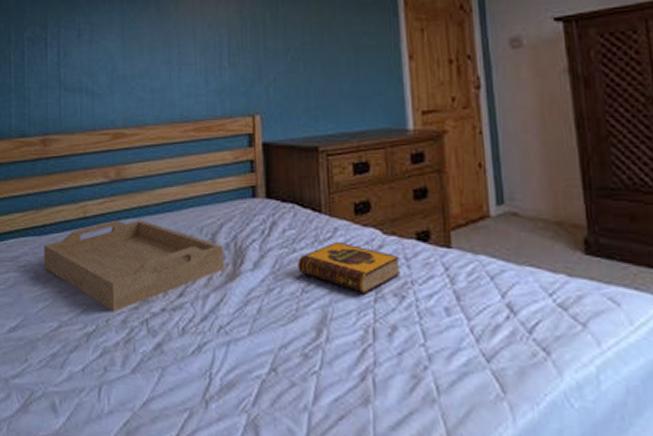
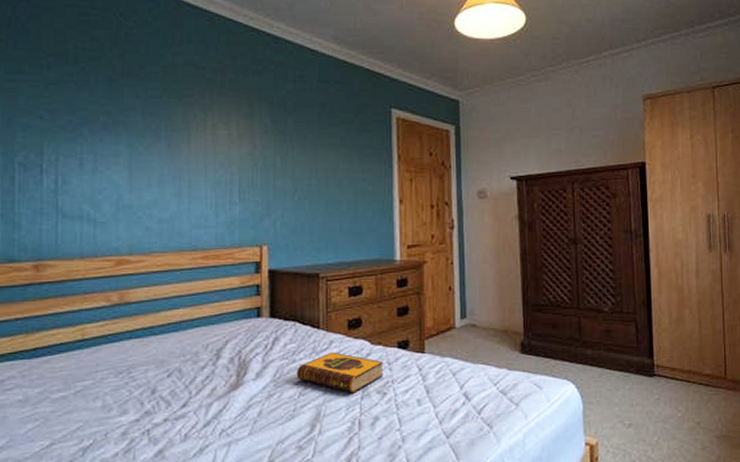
serving tray: present [44,220,224,313] -> none [35,340,228,426]

